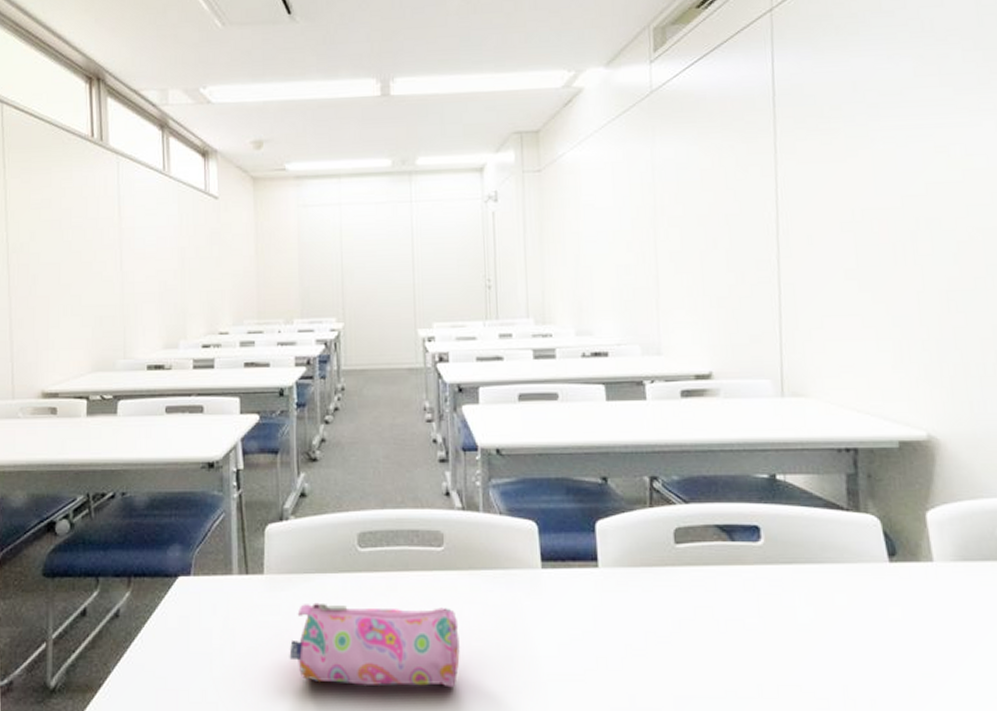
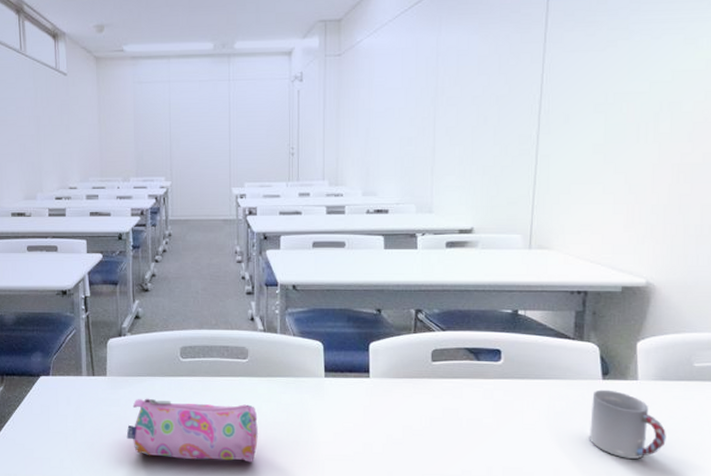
cup: none [879,575,979,668] -> present [590,389,666,459]

